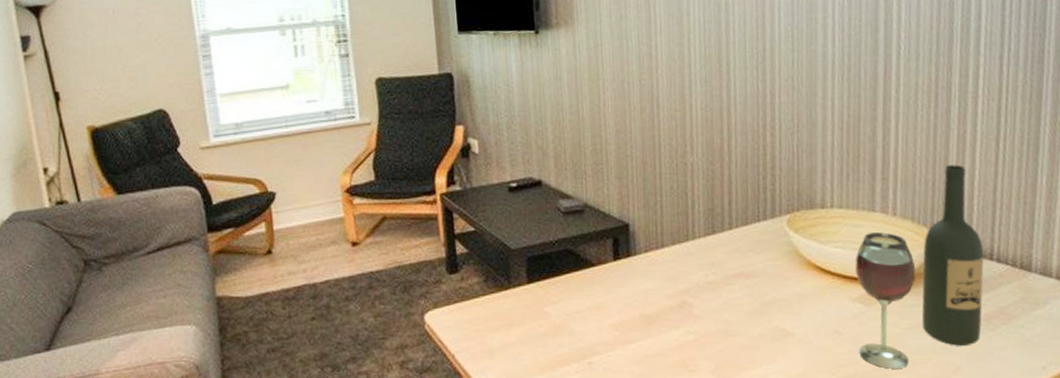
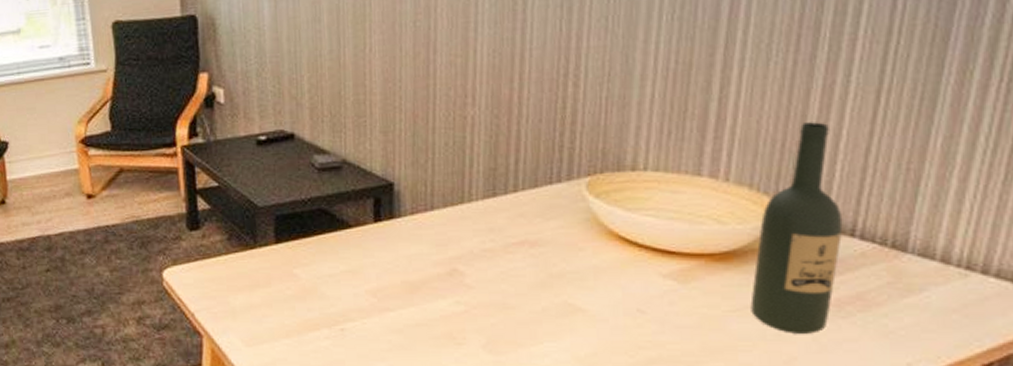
wineglass: present [854,232,916,369] -> none [665,200,748,355]

